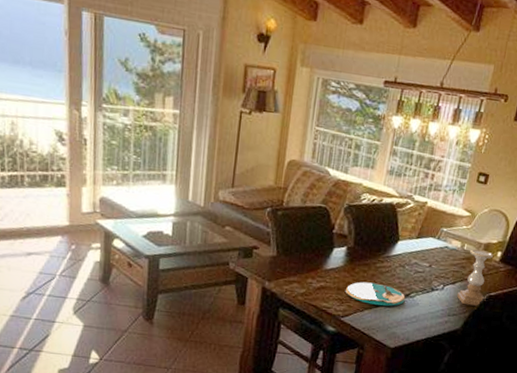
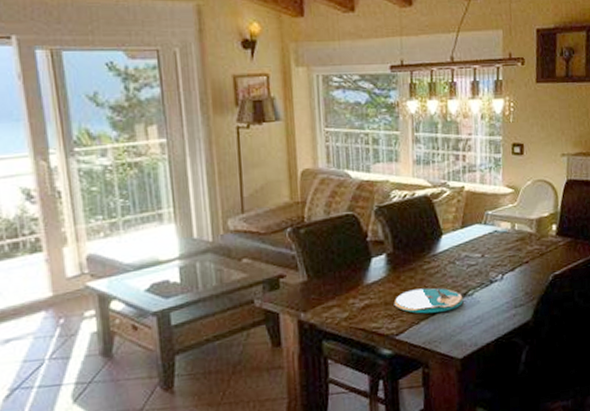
candle holder: present [457,249,494,306] -> none [520,226,552,292]

